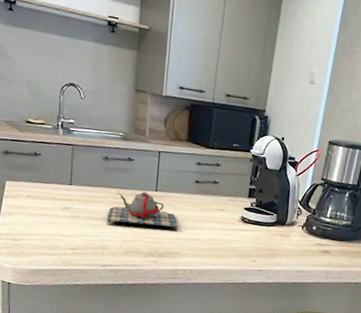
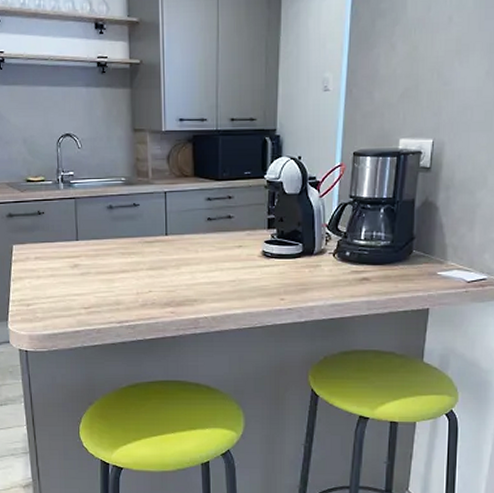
teapot: present [106,190,179,229] -> none [117,237,195,276]

